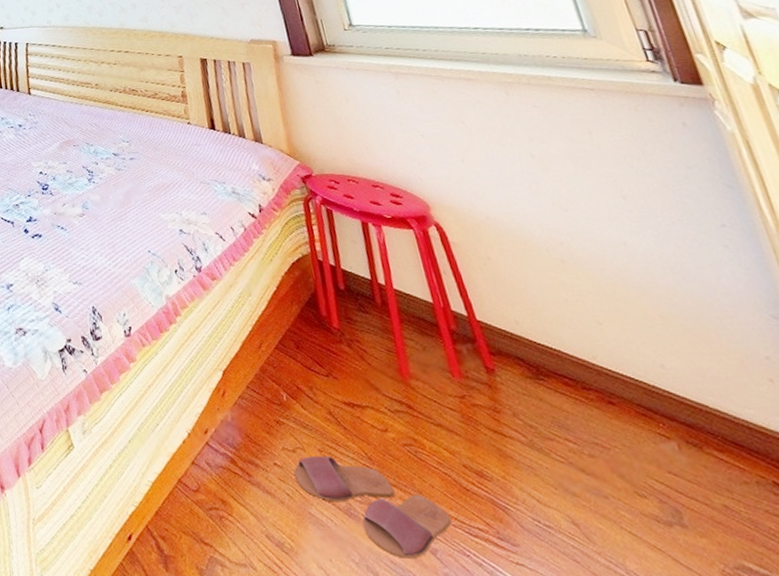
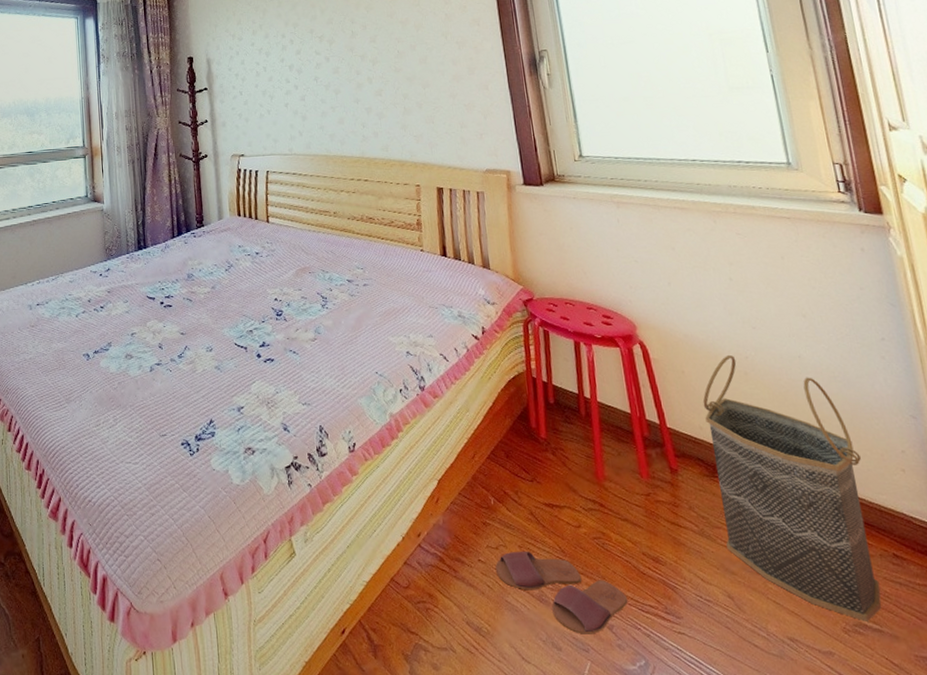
basket: none [515,239,768,565] -> present [702,354,881,622]

